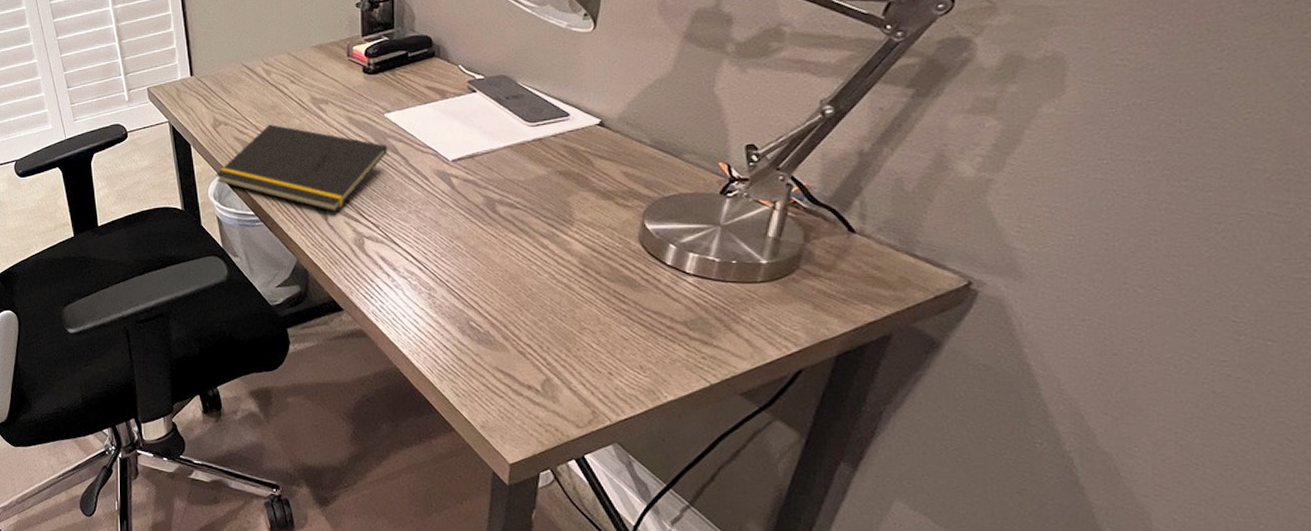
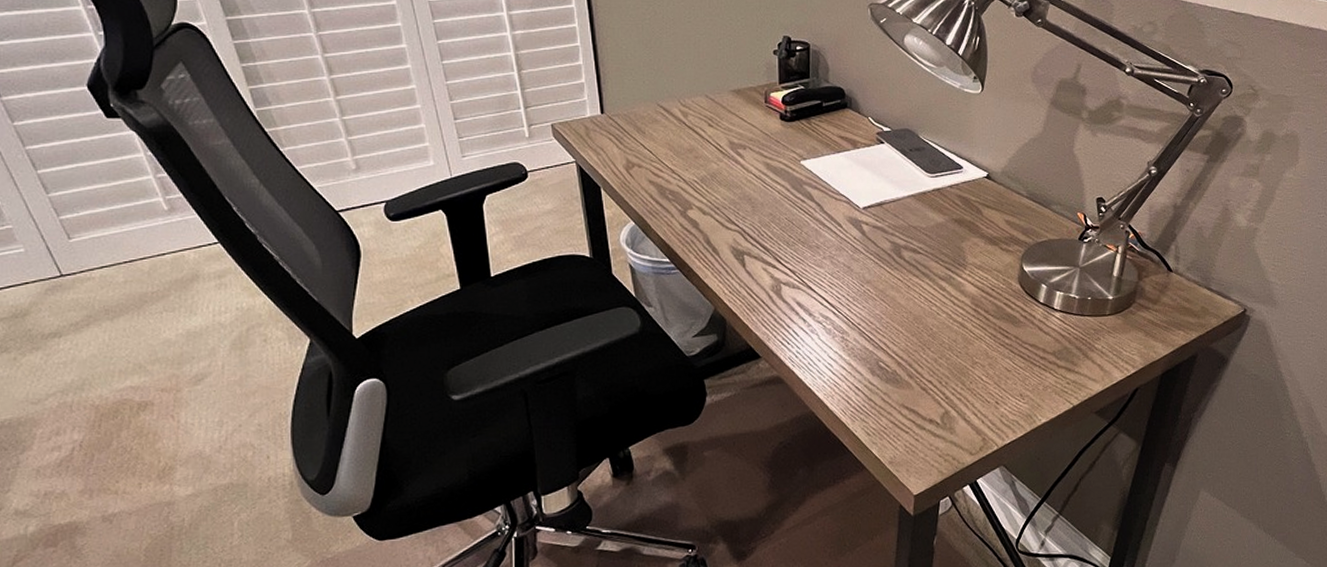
notepad: present [215,124,388,212] -> none [628,168,804,258]

